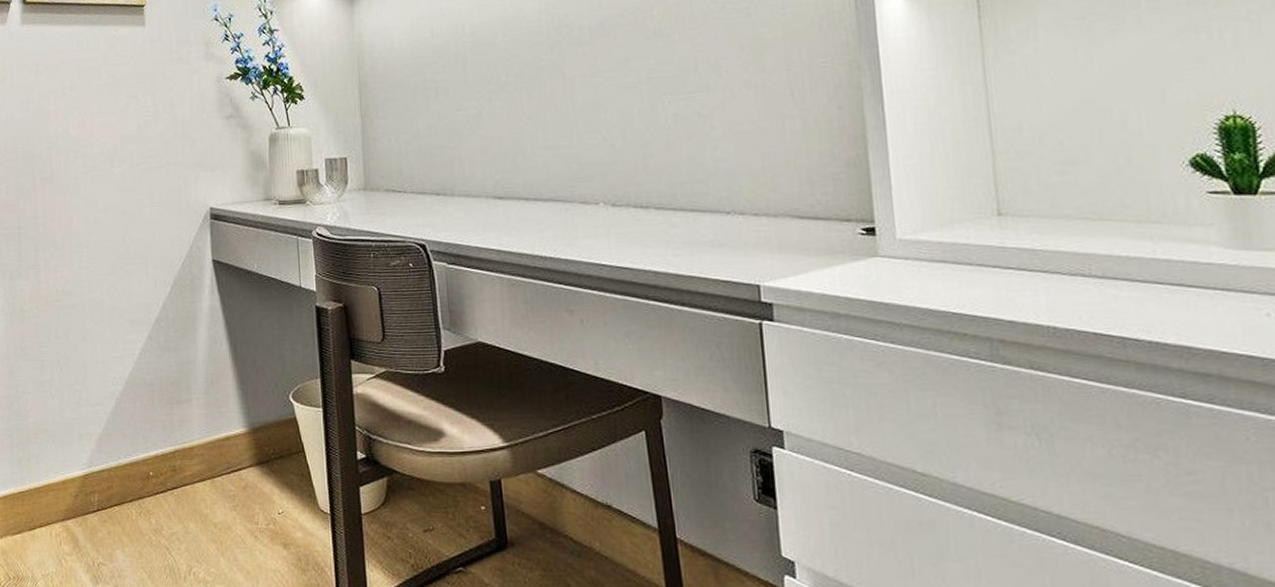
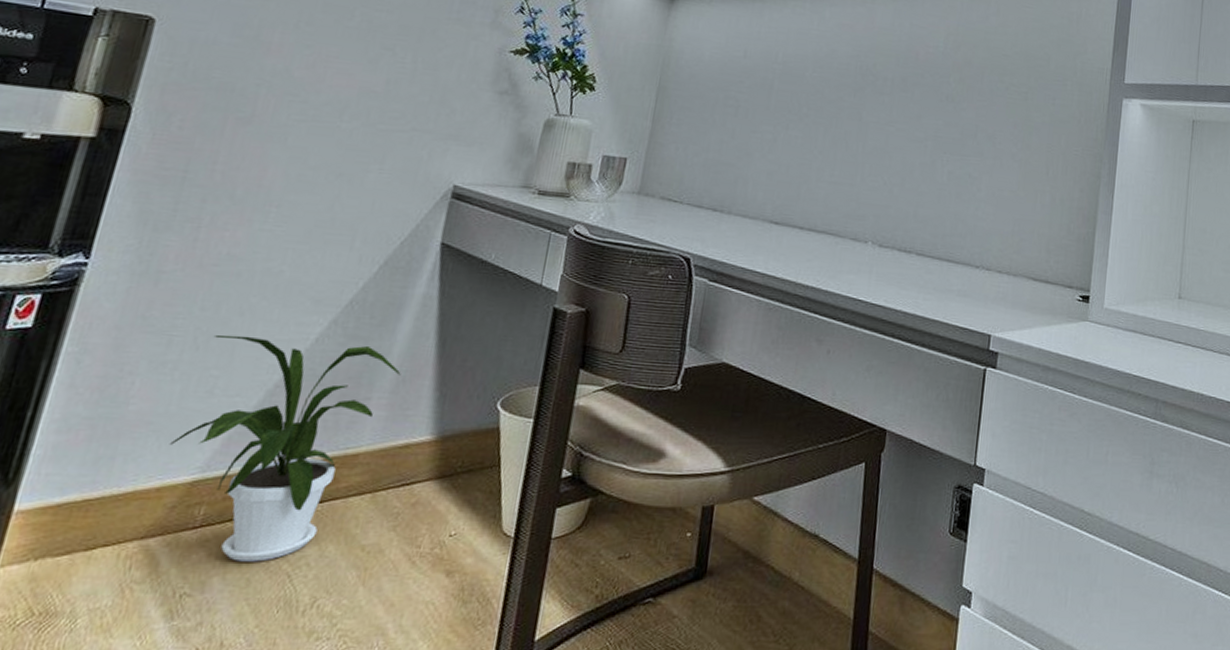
house plant: none [62,355,209,538] -> present [169,334,401,562]

